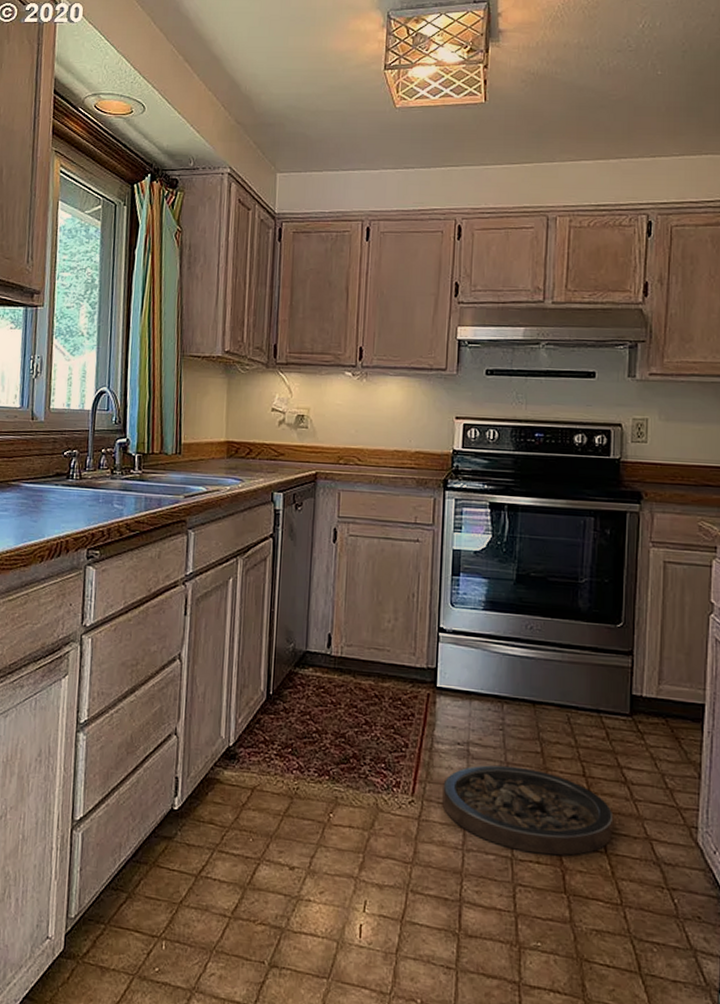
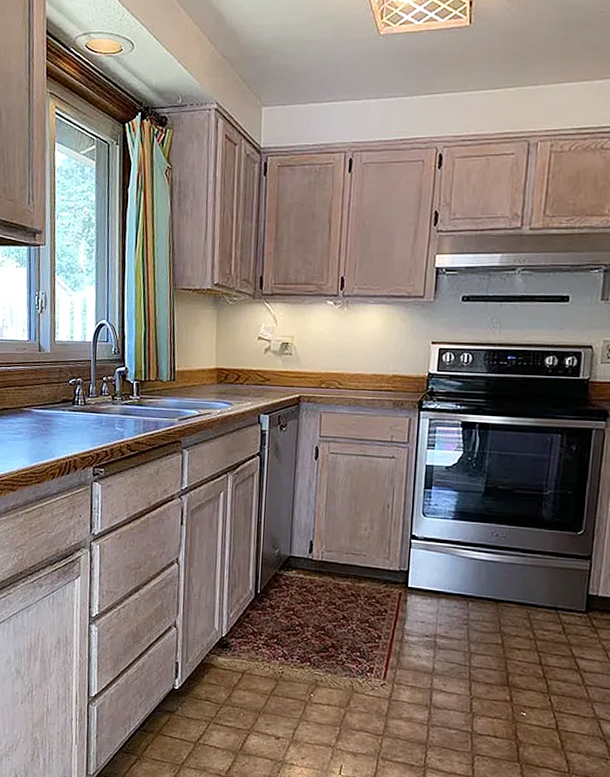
pet bowl: present [442,765,614,856] -> none [411,654,566,732]

